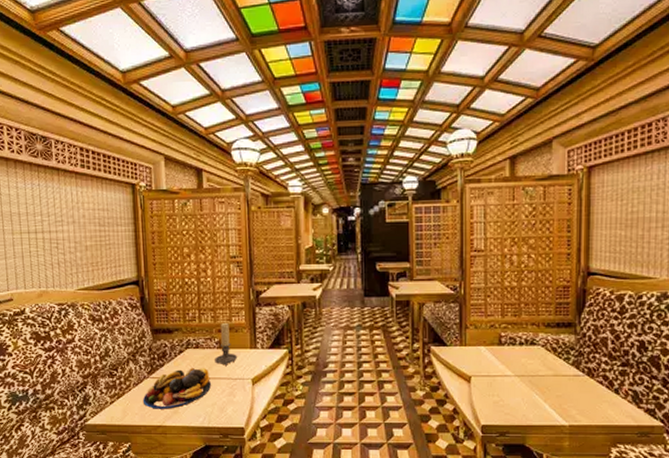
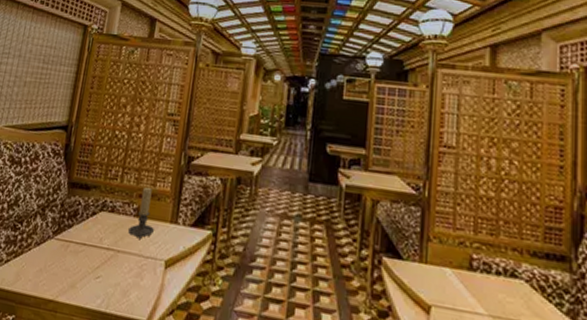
fruit bowl: present [142,367,212,409] -> none [40,234,120,282]

